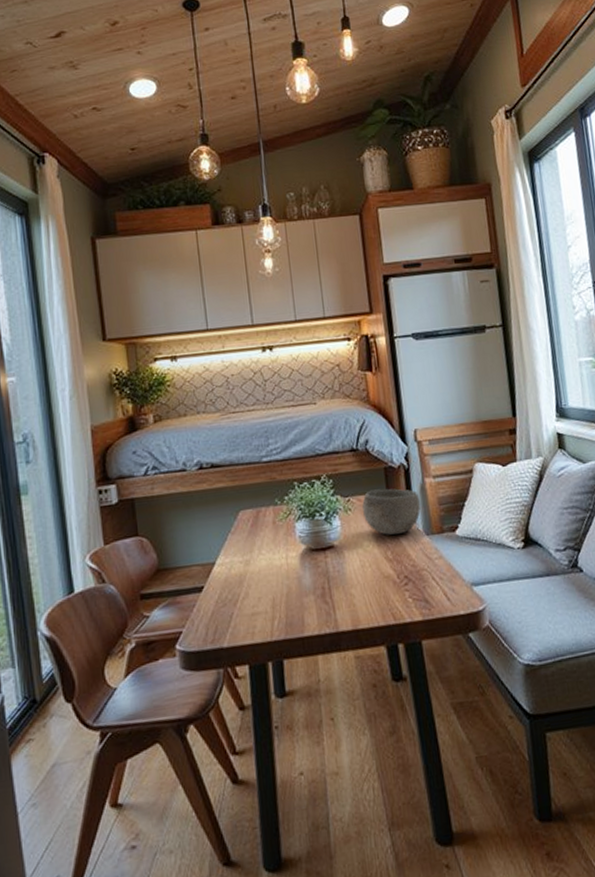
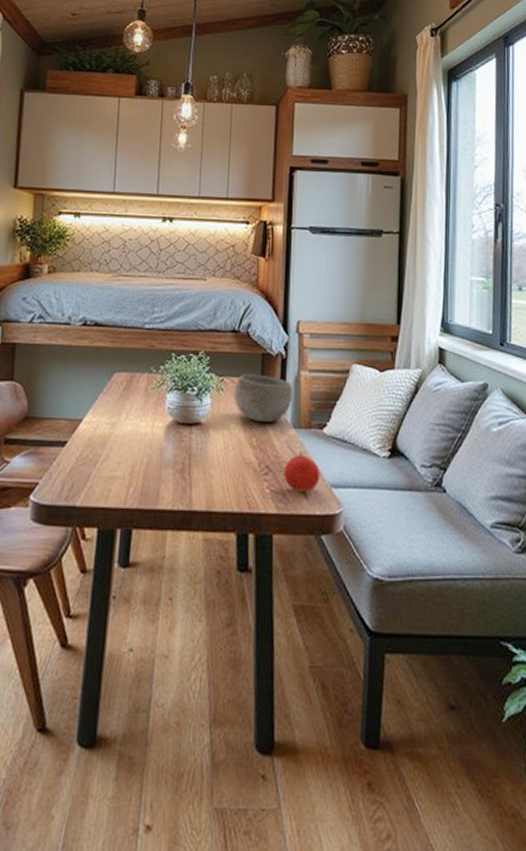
fruit: none [422,556,460,597] -> present [283,451,320,493]

